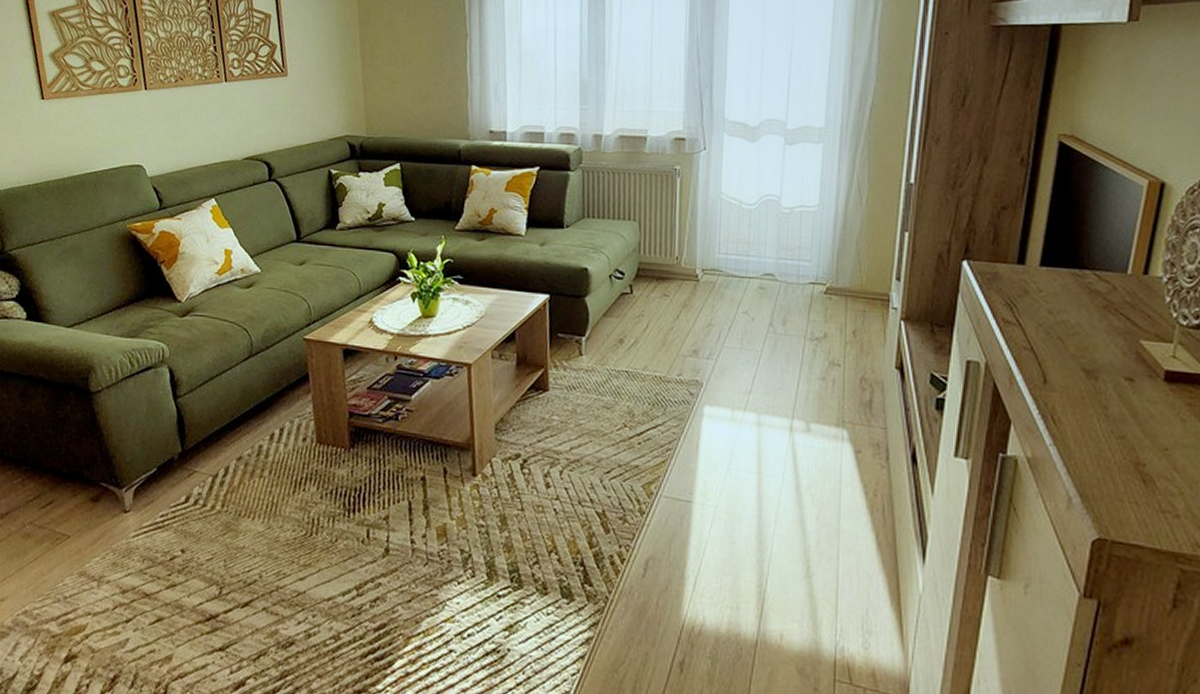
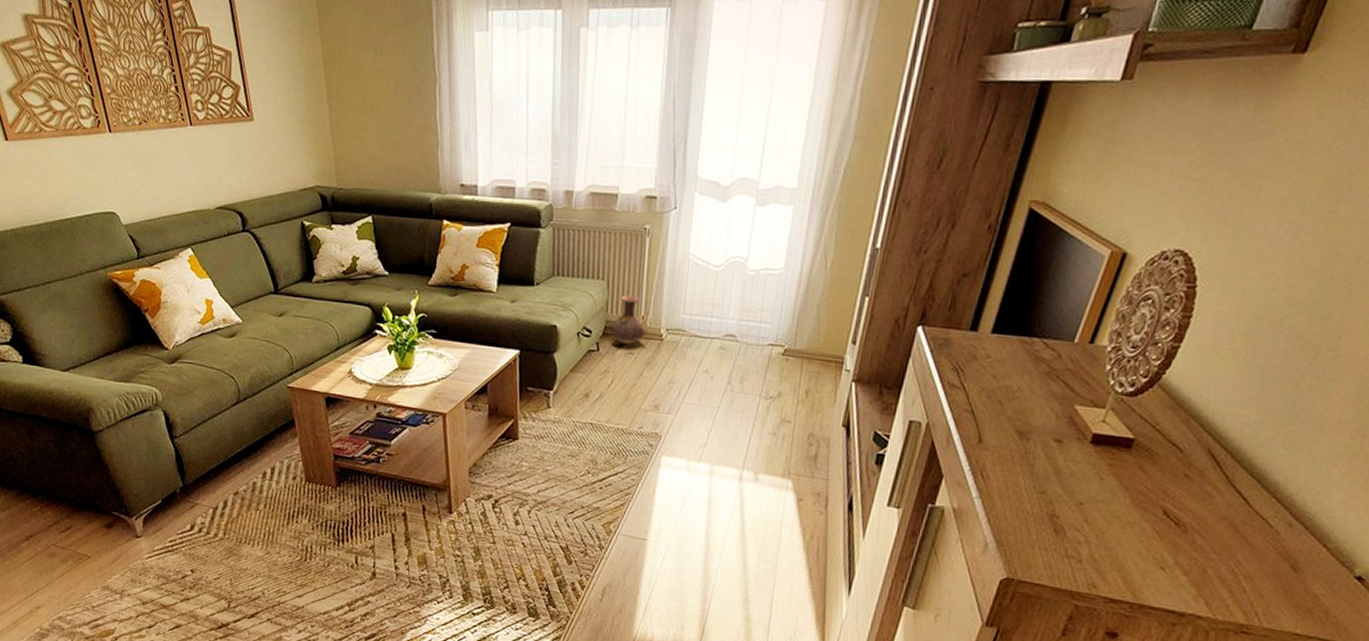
vase: none [641,235,682,287] -> present [608,295,647,345]

